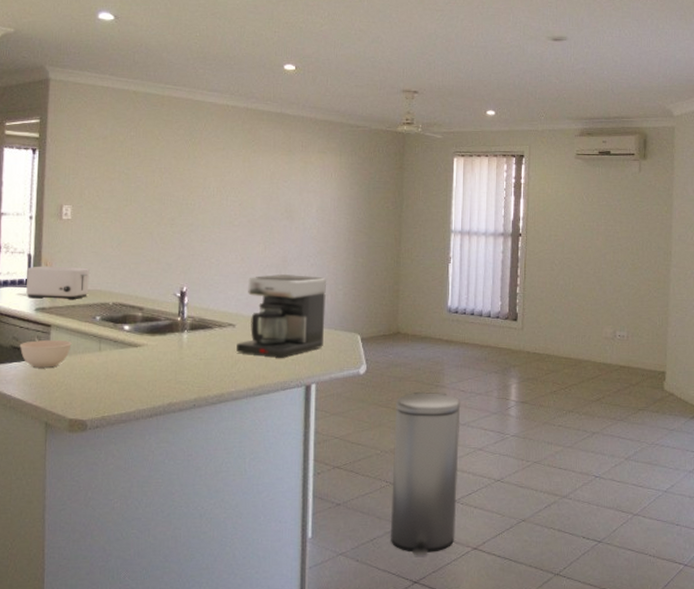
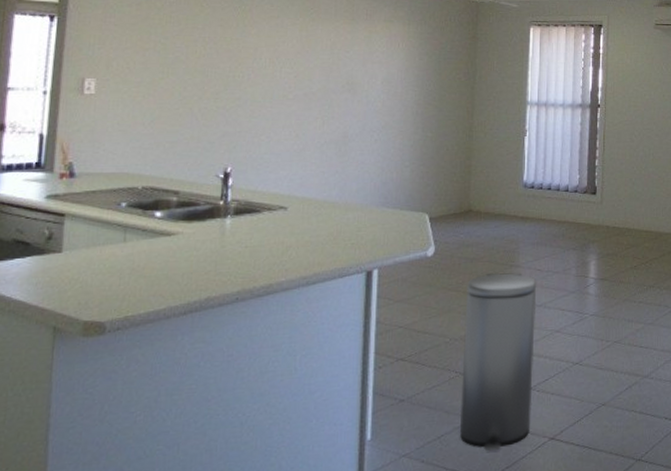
soup bowl: present [19,339,72,368] -> none [24,230,90,264]
toaster: present [26,266,90,299] -> none [35,147,115,185]
coffee maker: present [236,274,327,357] -> none [288,151,392,241]

